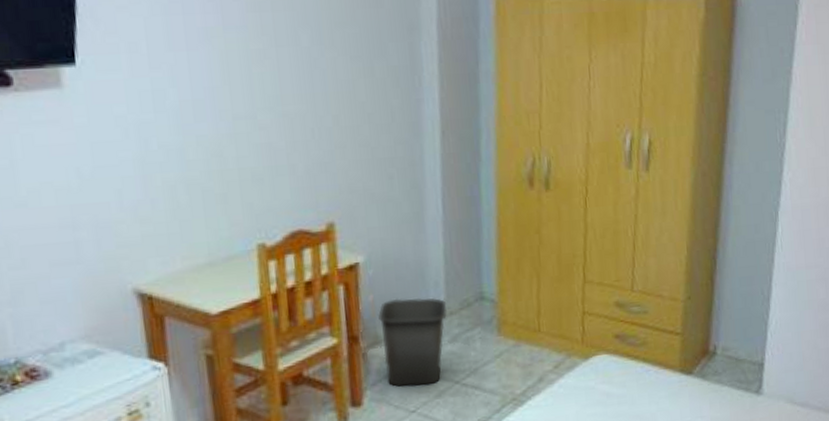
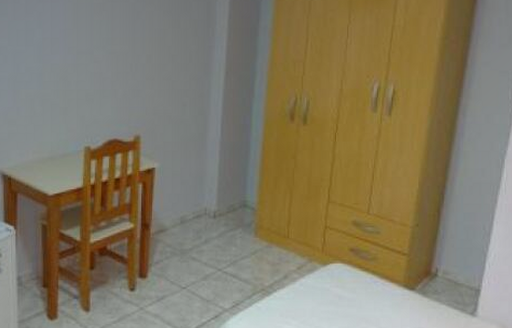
waste bin: present [378,298,448,388] -> none [165,198,217,269]

